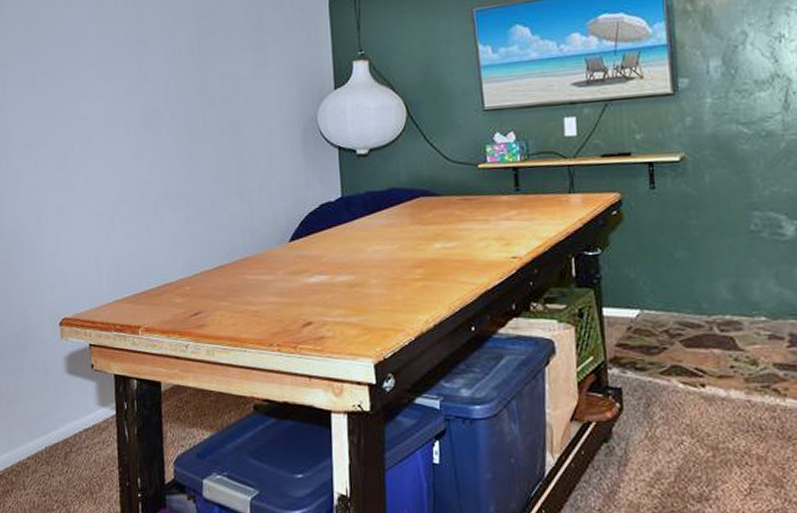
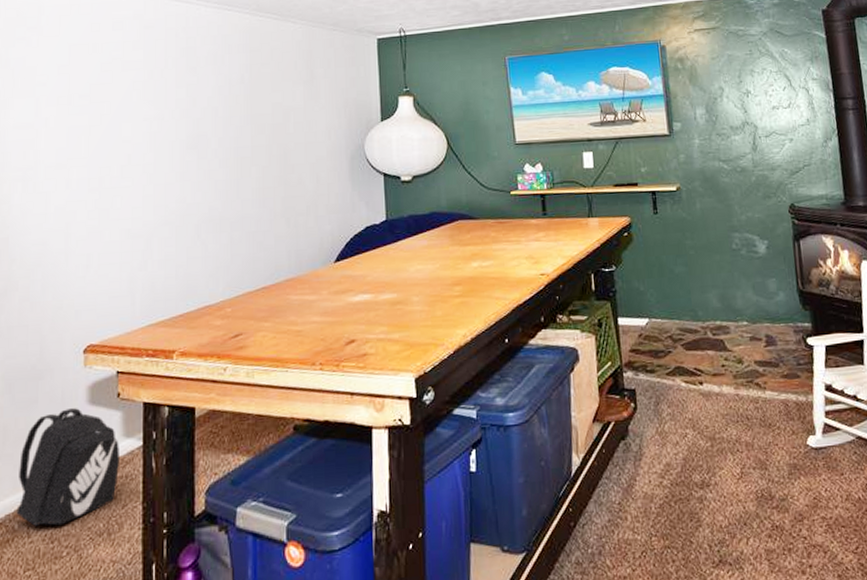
backpack: none [12,376,97,482] -> present [16,408,119,526]

